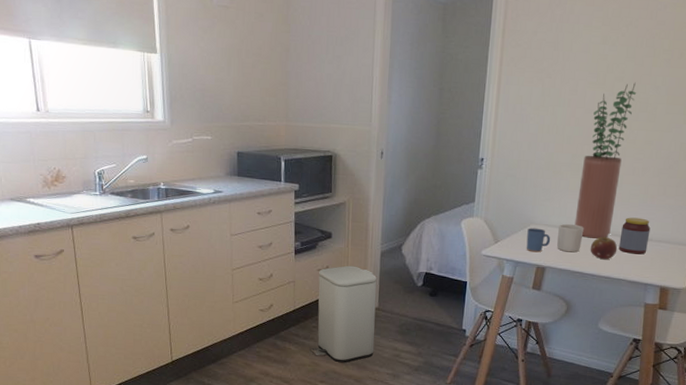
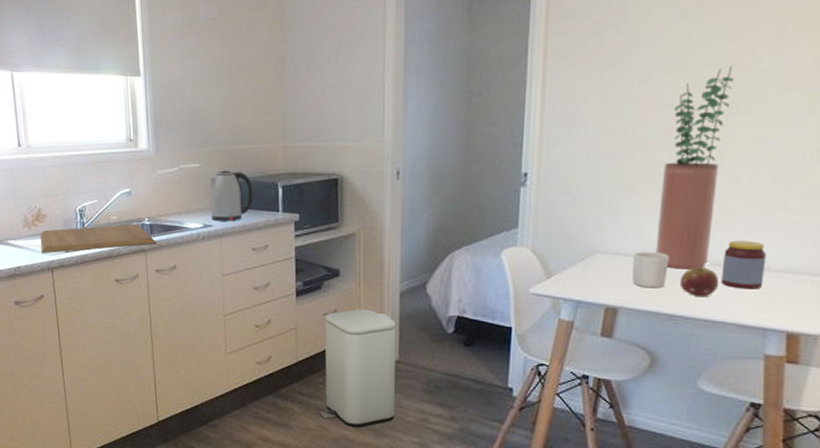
chopping board: none [59,187,172,212] -> present [40,223,158,254]
kettle: none [220,143,259,189] -> present [209,170,253,222]
mug: present [526,228,551,253] -> none [589,258,624,289]

